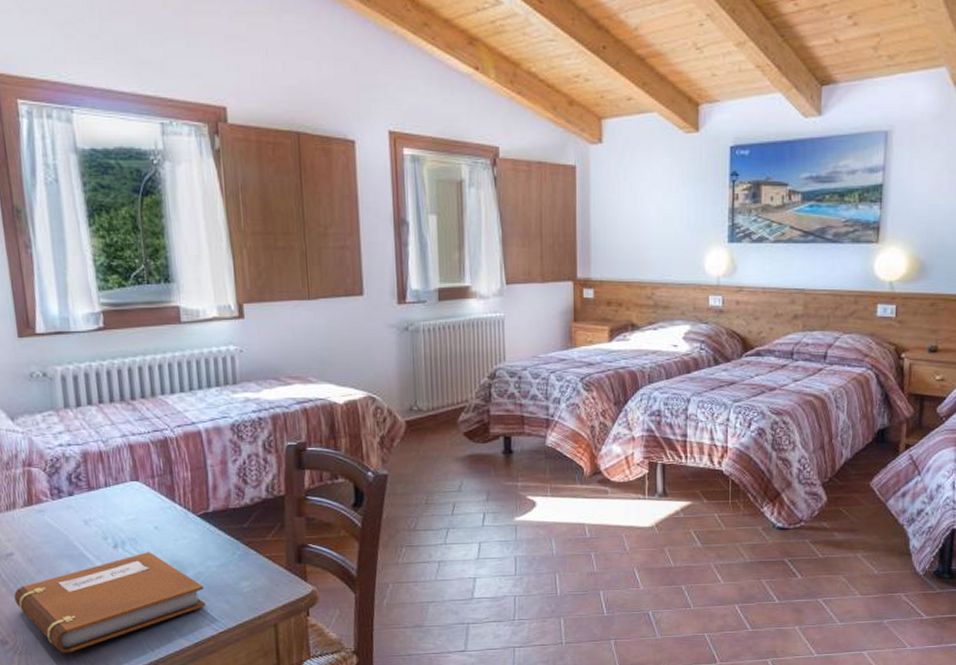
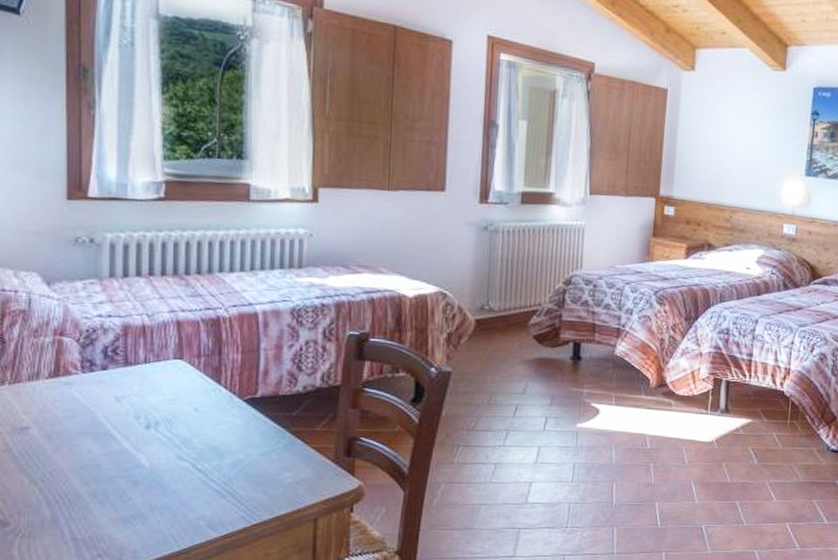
notebook: present [14,552,206,653] -> none [24,435,242,538]

